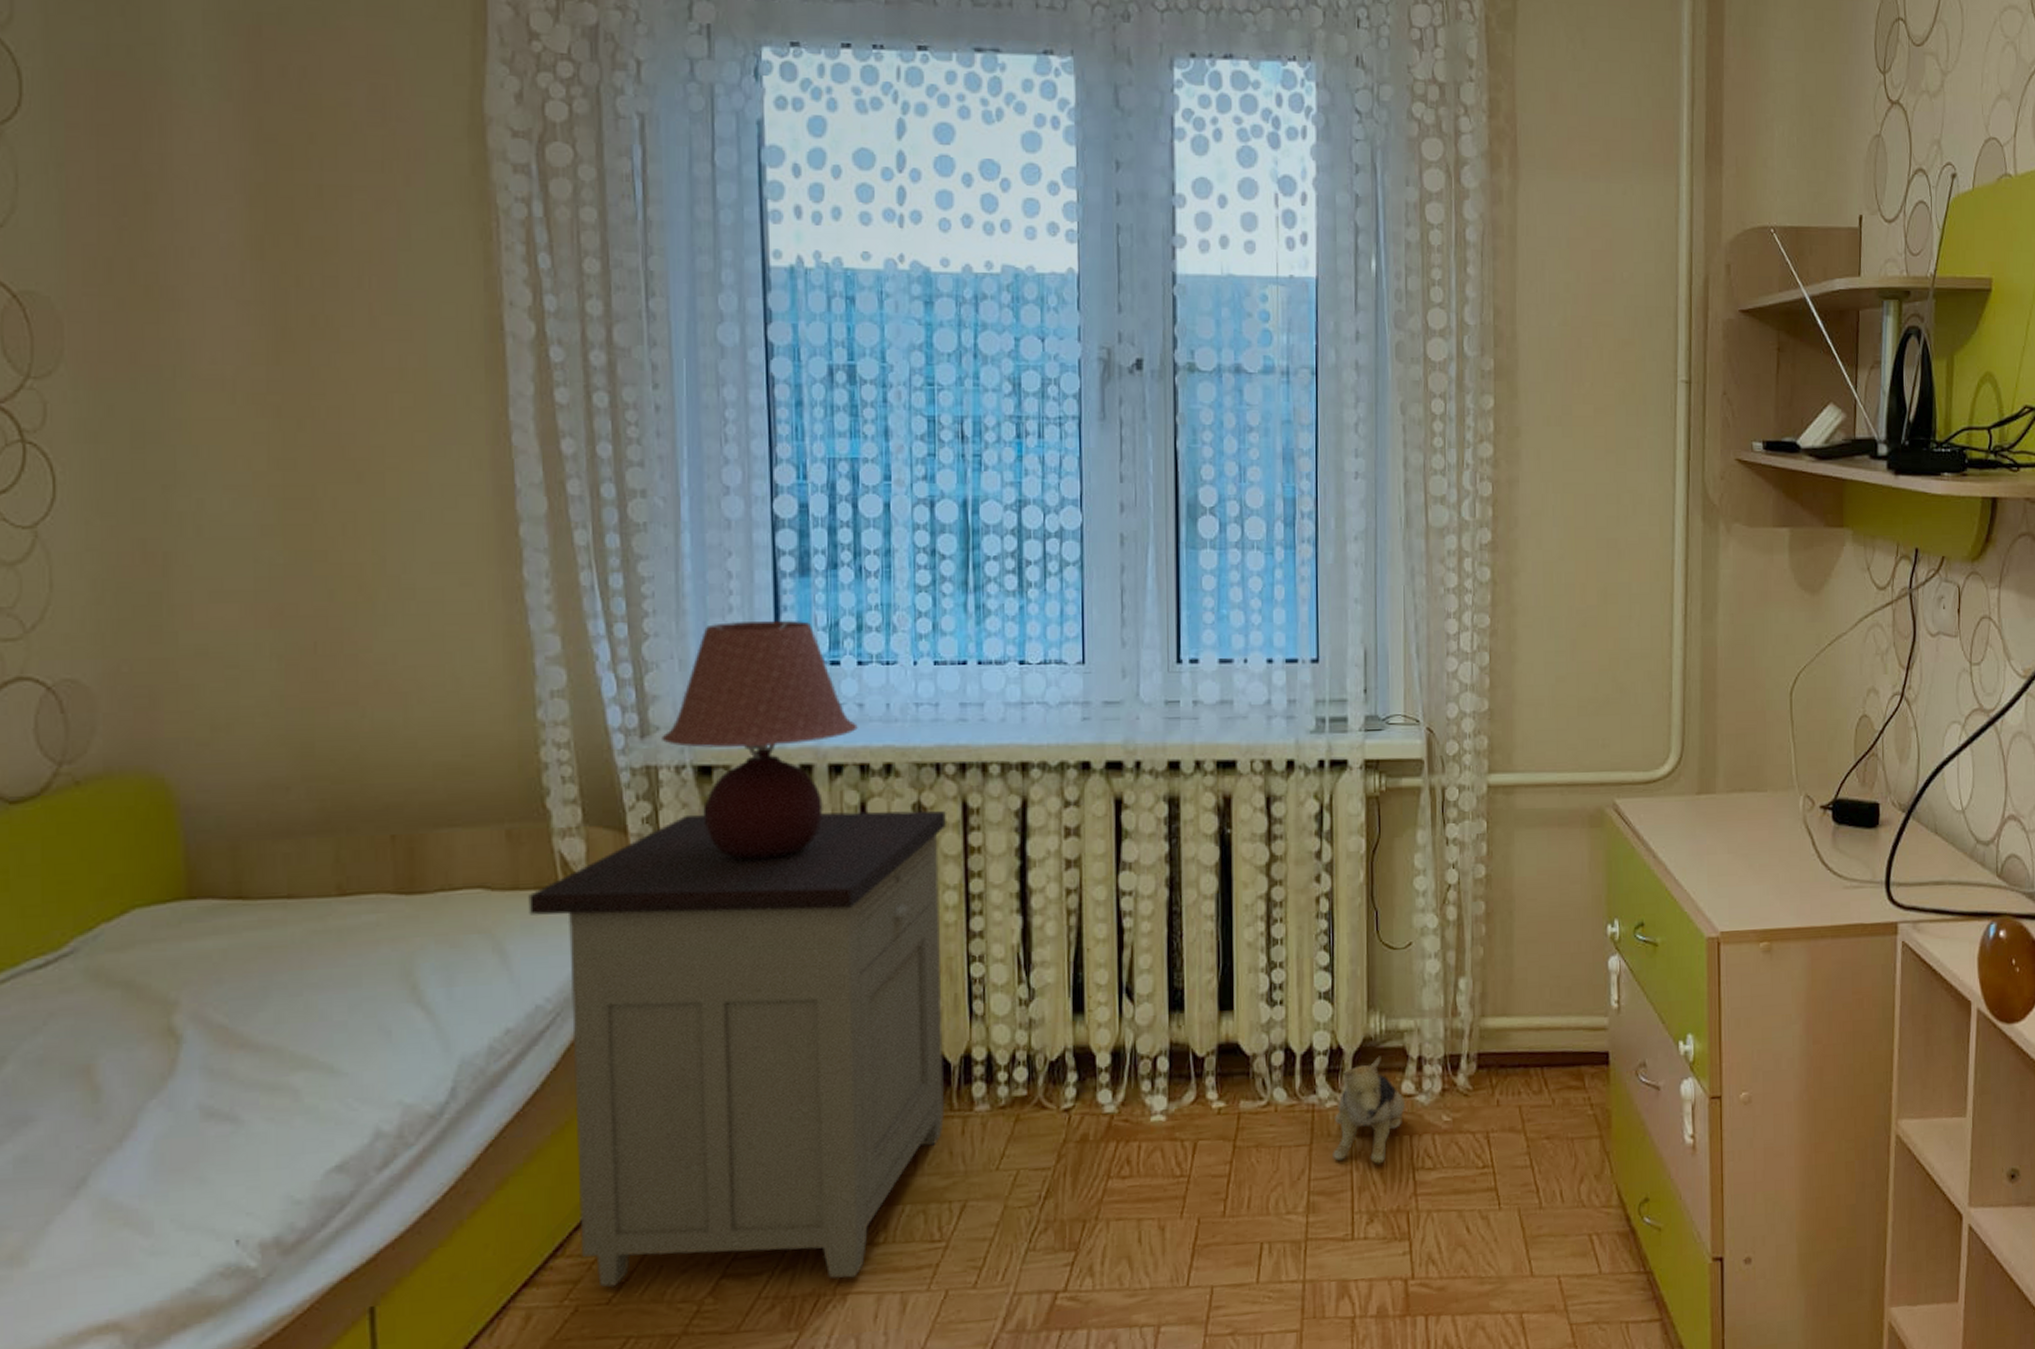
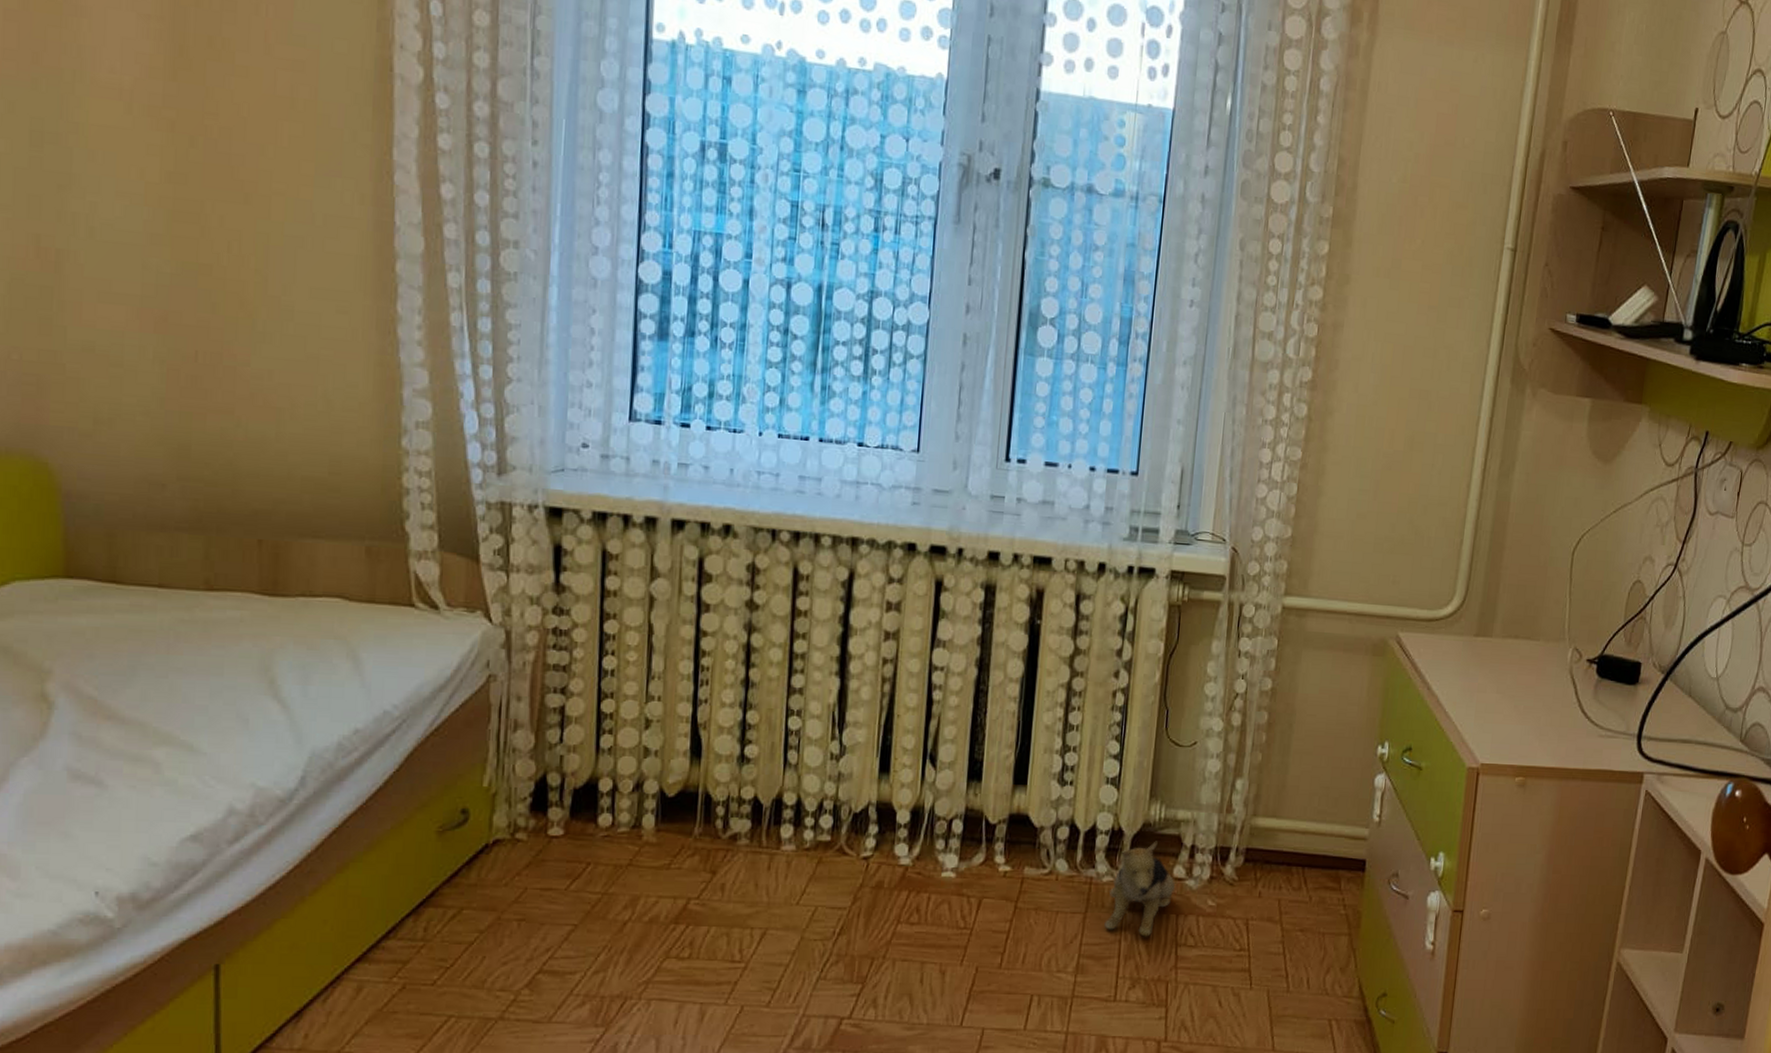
nightstand: present [528,810,947,1288] -> none [382,551,779,986]
table lamp: present [662,620,858,860] -> none [517,375,702,601]

